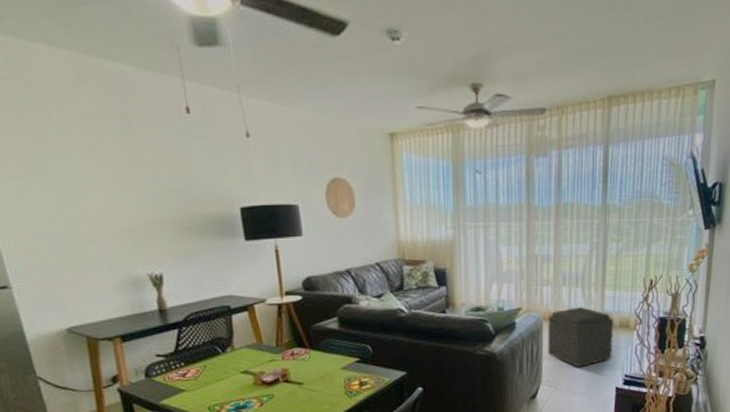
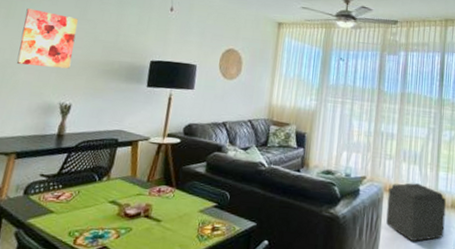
wall art: none [61,160,145,235] -> present [16,8,78,69]

